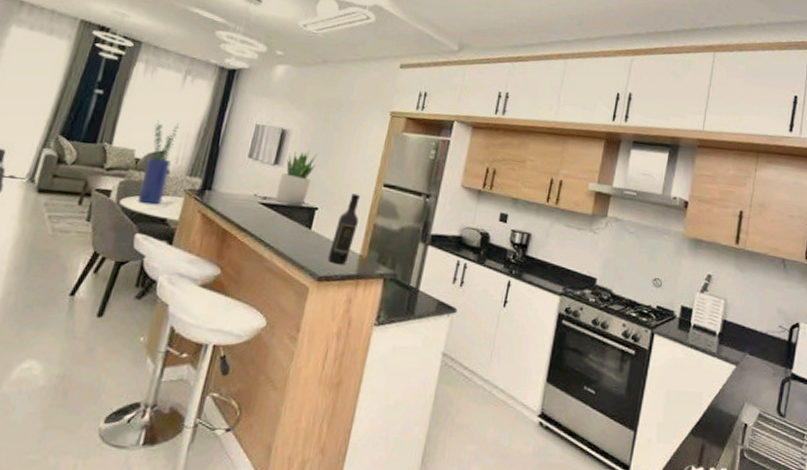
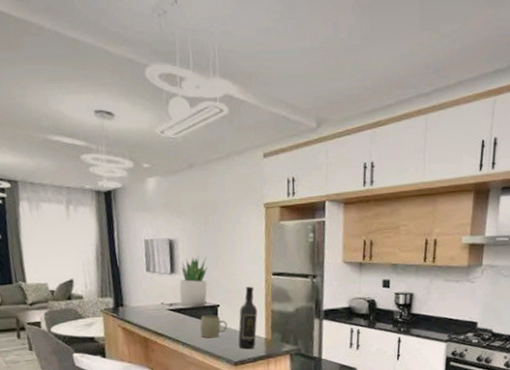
vase: present [138,120,180,205] -> none [55,253,86,328]
mug: none [288,217,322,245] -> present [200,315,228,338]

